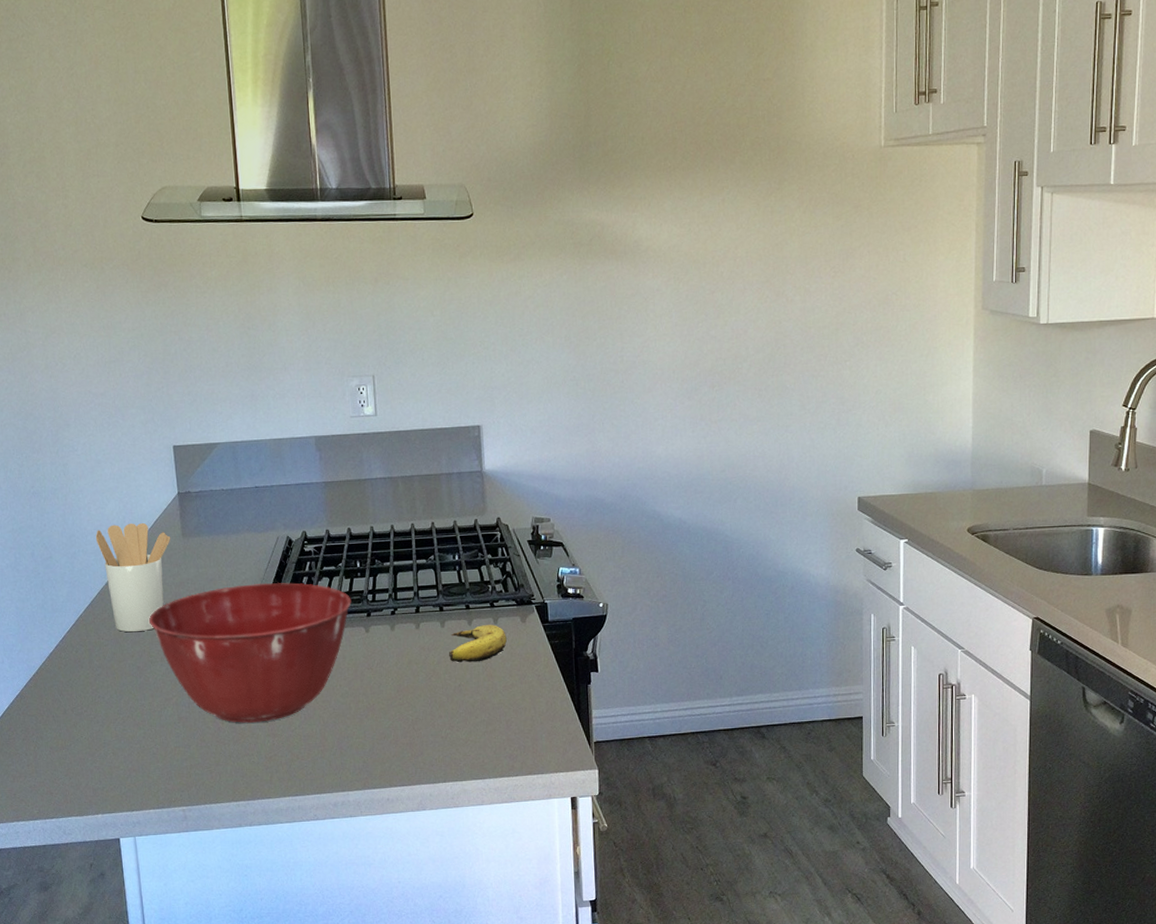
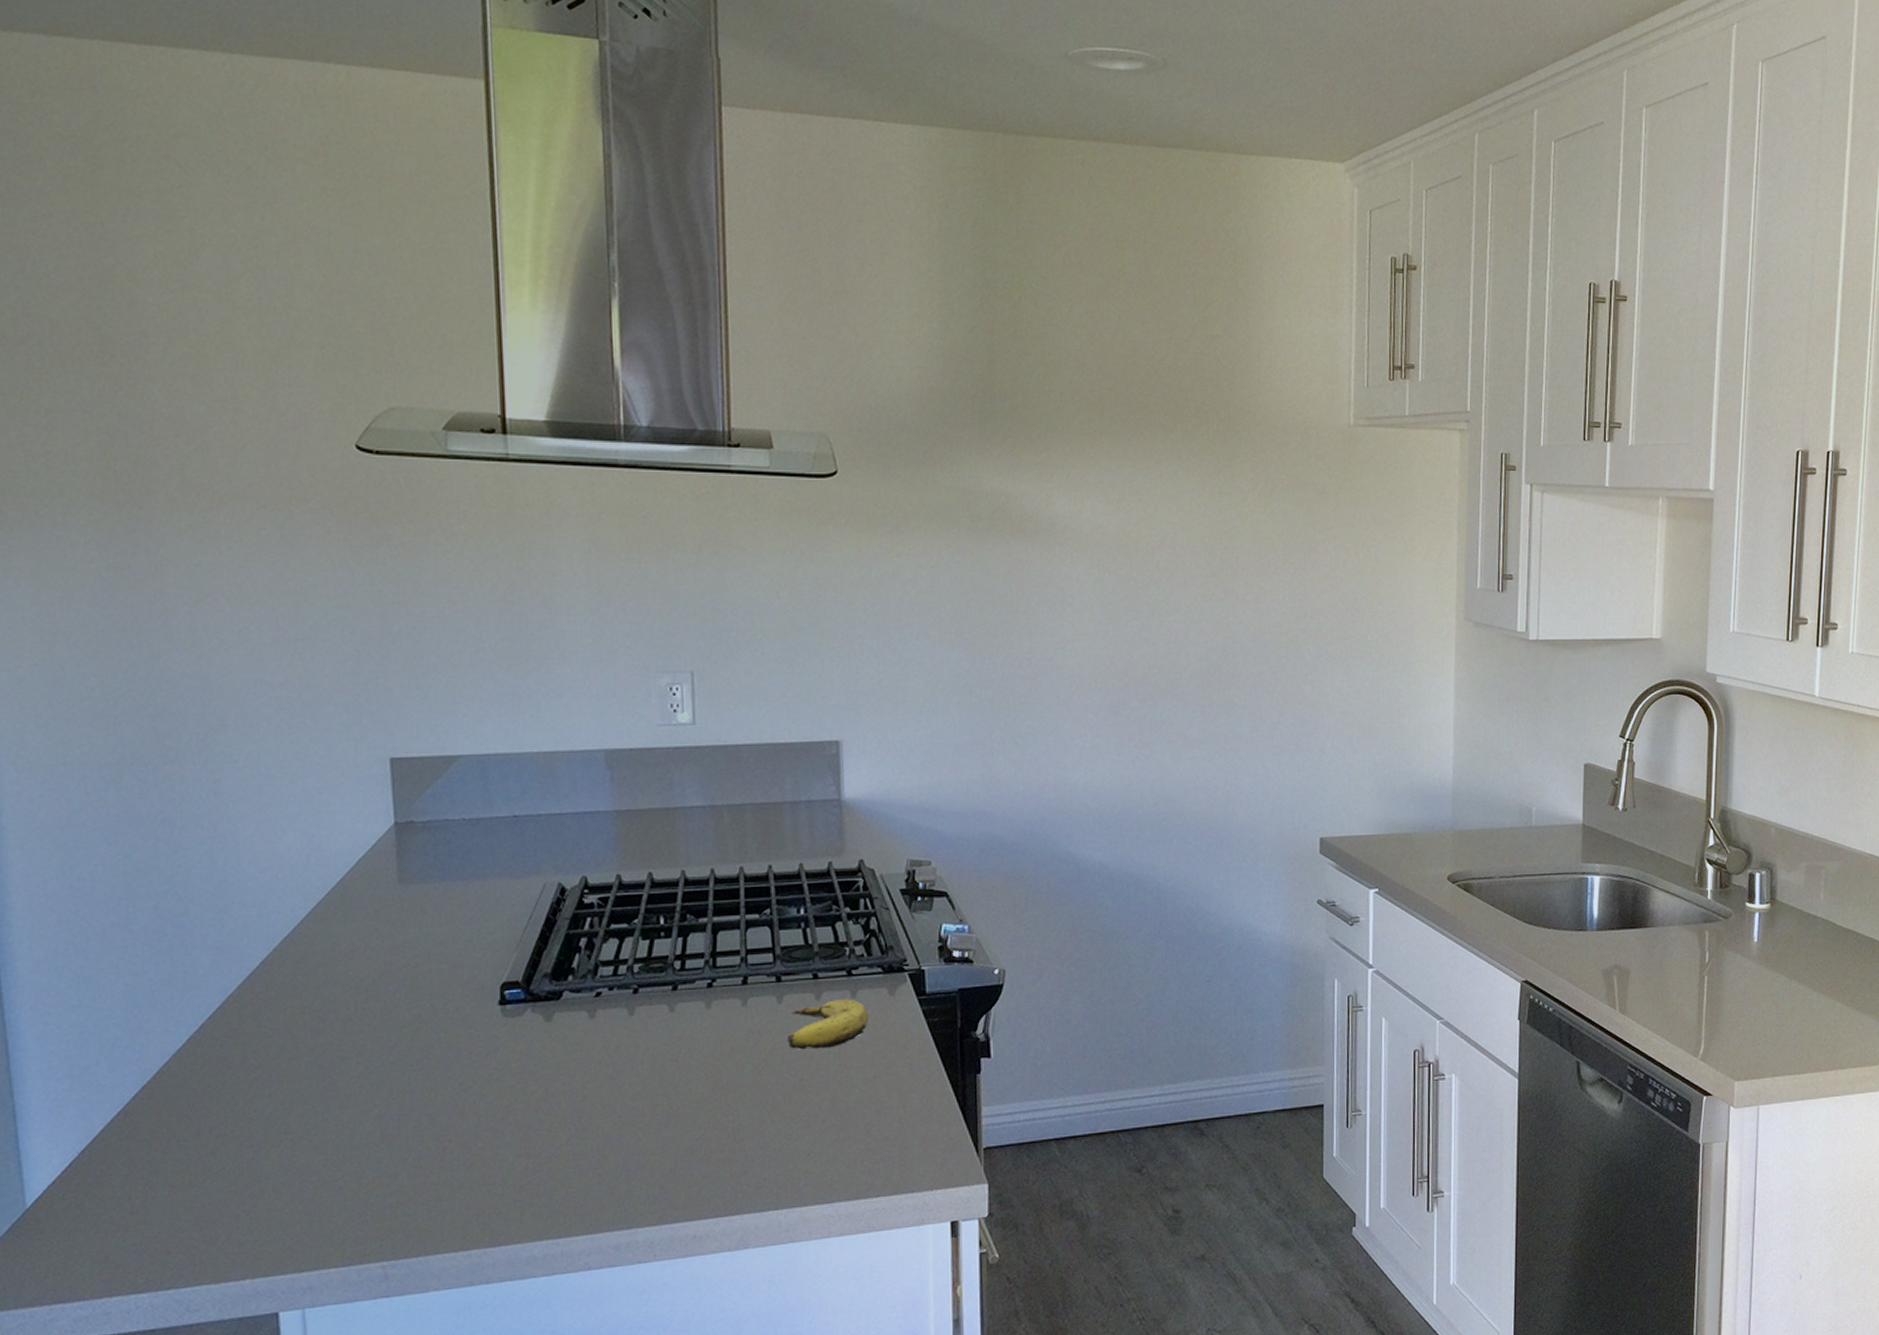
utensil holder: present [95,522,171,633] -> none [260,863,381,1018]
mixing bowl: present [149,582,352,723] -> none [341,946,651,1140]

